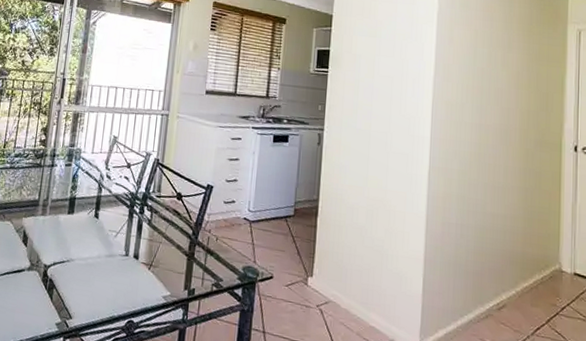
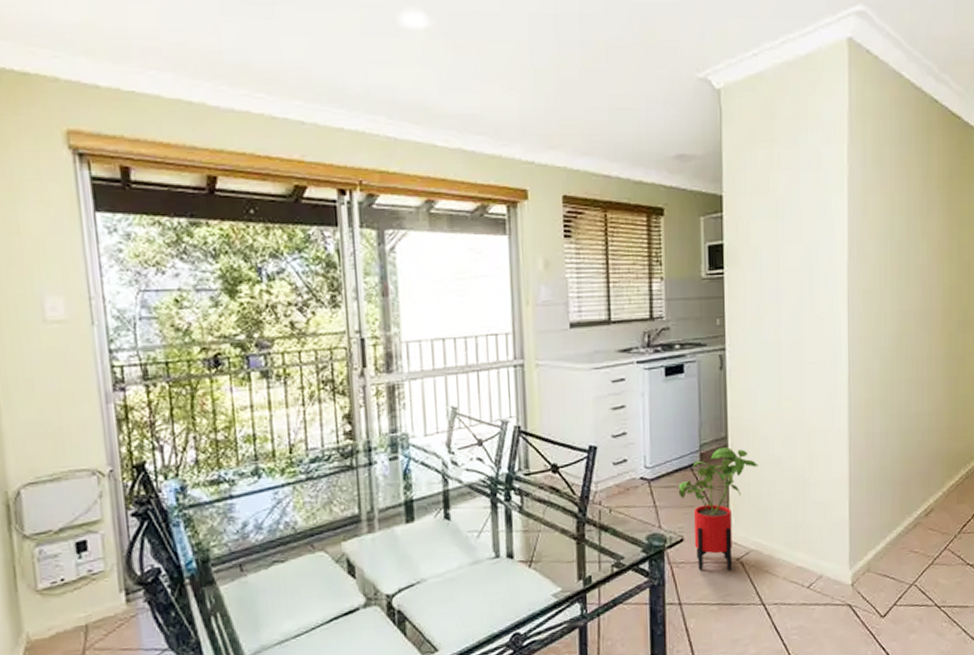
house plant: none [273,207,343,315] -> present [678,447,758,571]

